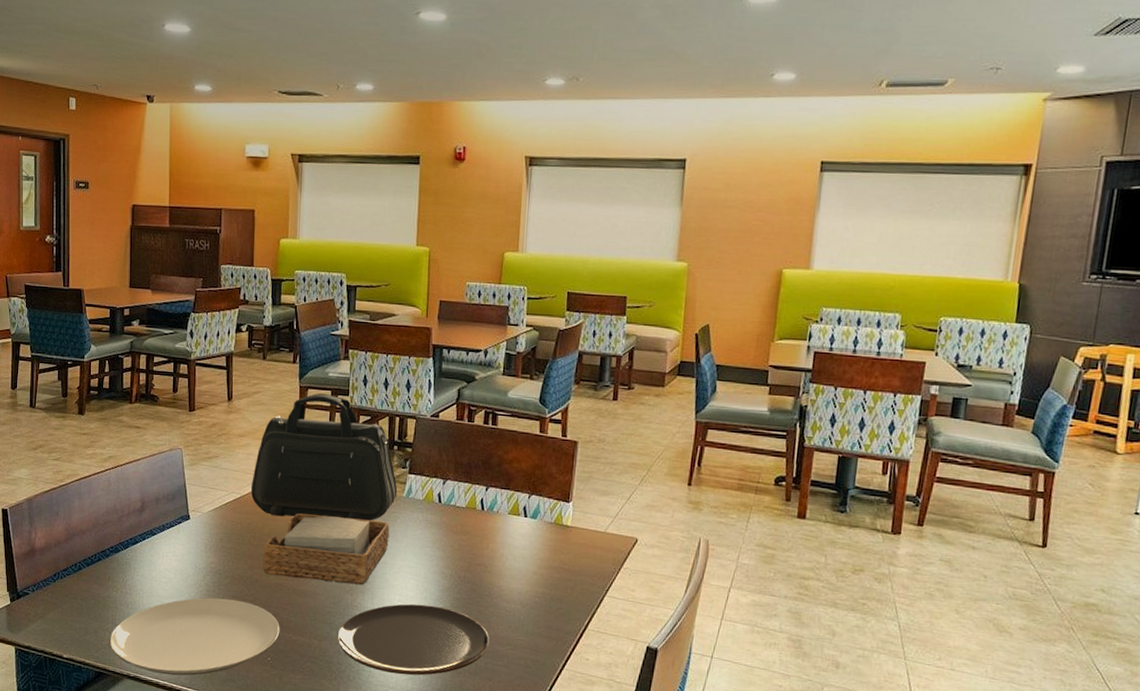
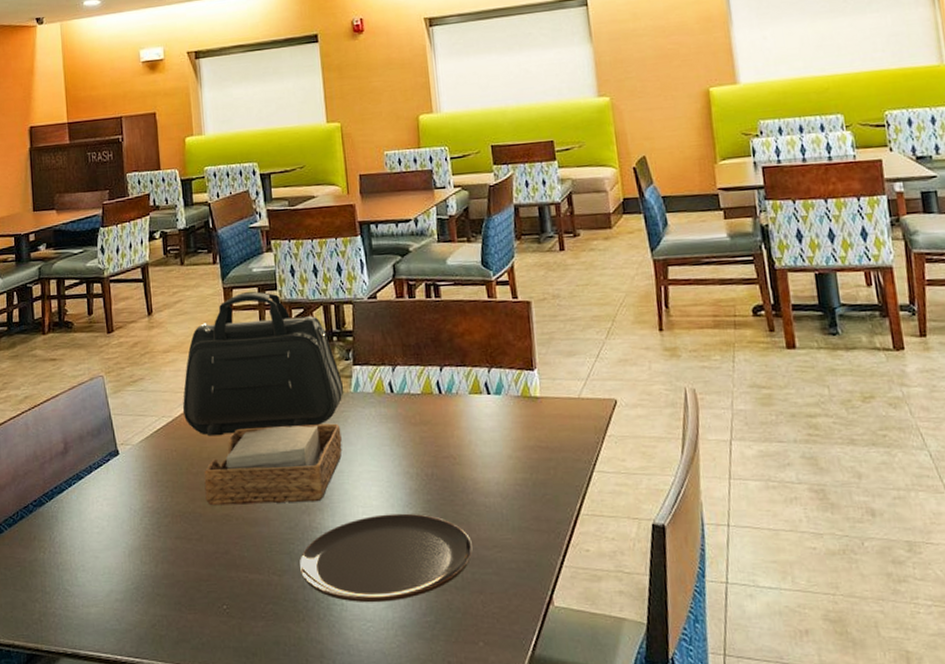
plate: present [110,598,280,676] -> none [41,541,233,646]

